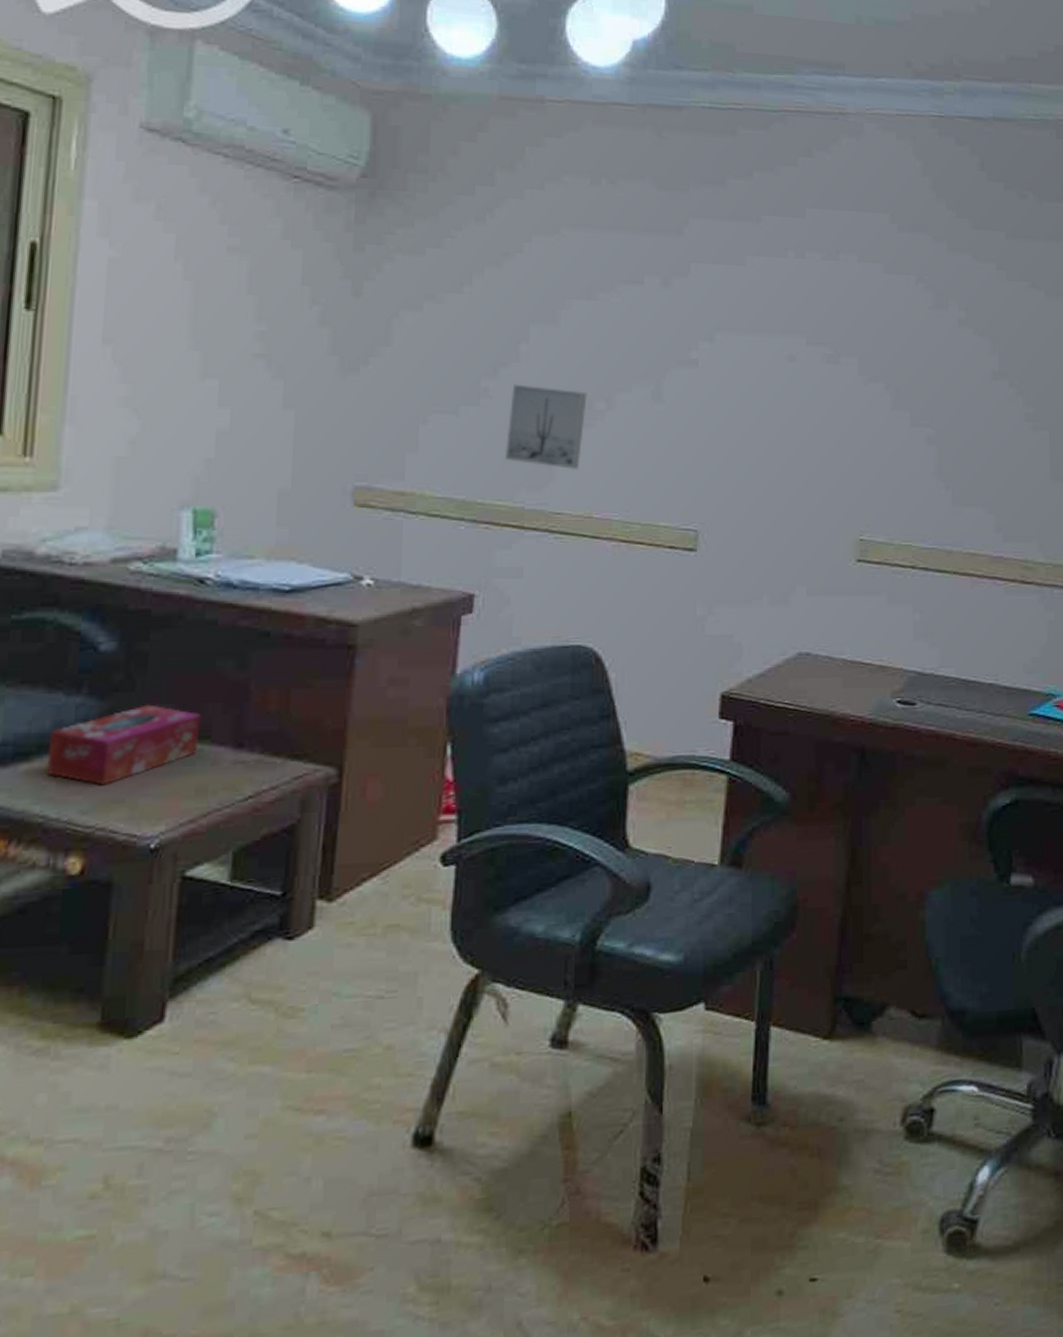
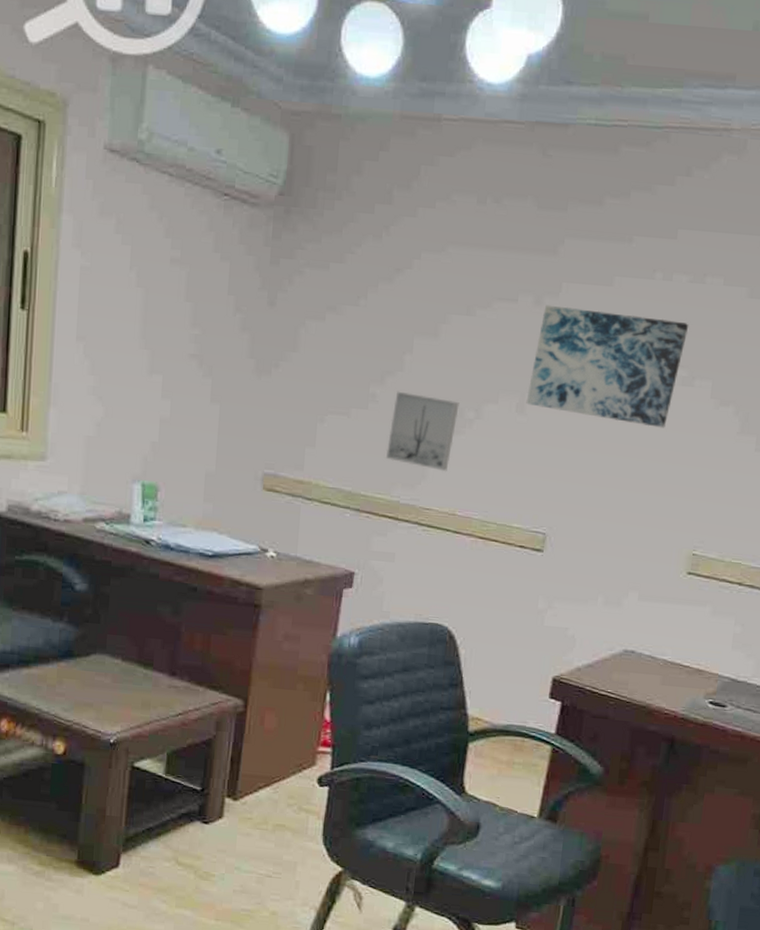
tissue box: present [46,704,201,786] -> none [40,634,146,692]
wall art: none [662,286,828,408] -> present [526,304,689,428]

